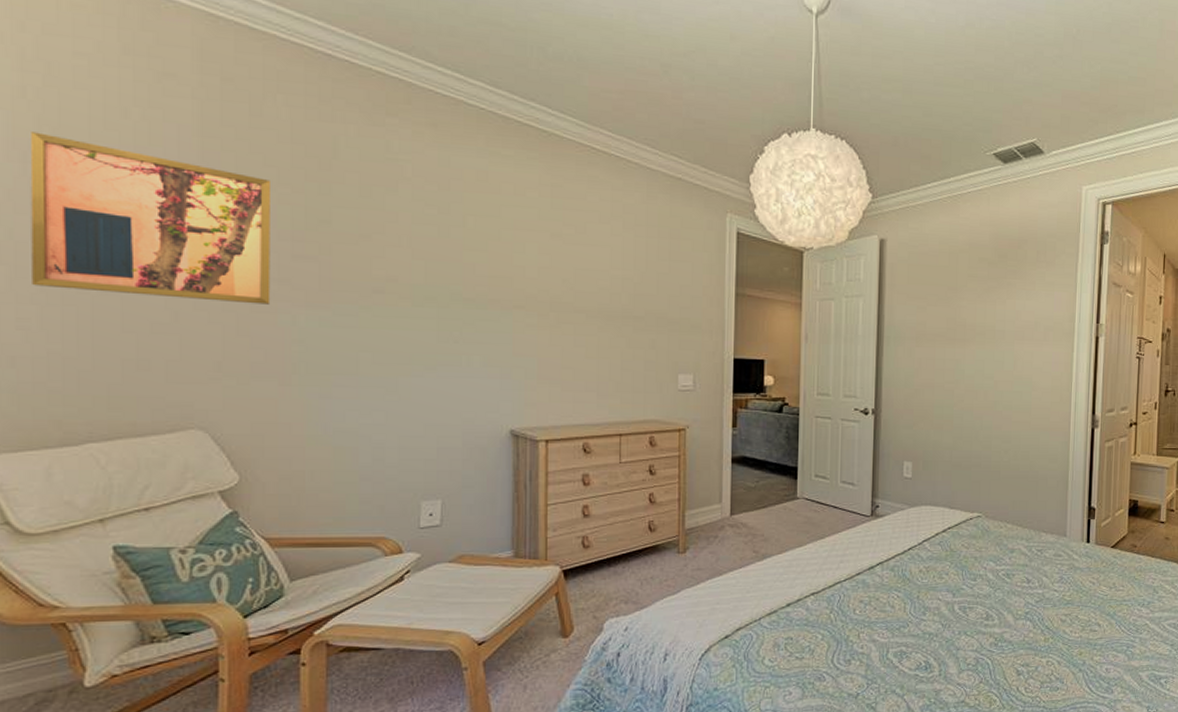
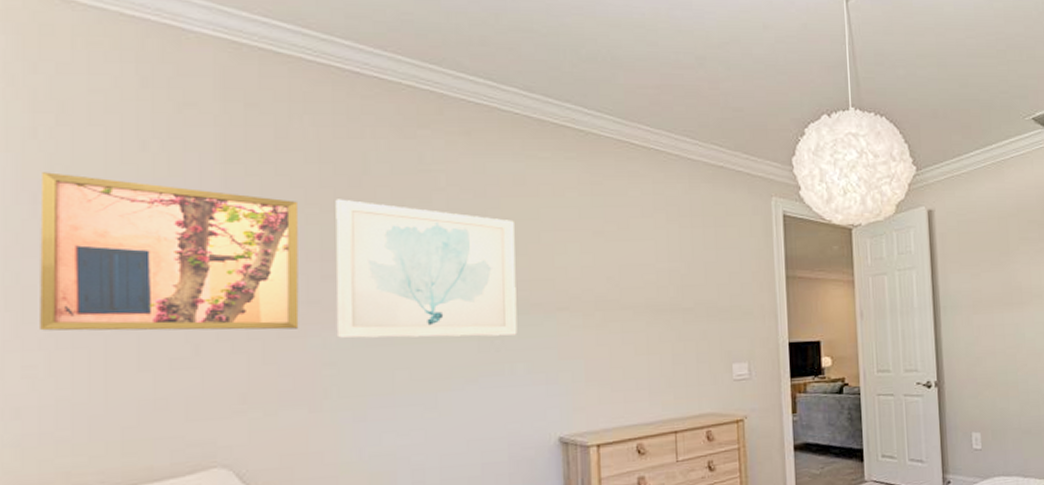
wall art: none [305,181,476,328] -> present [335,199,518,339]

